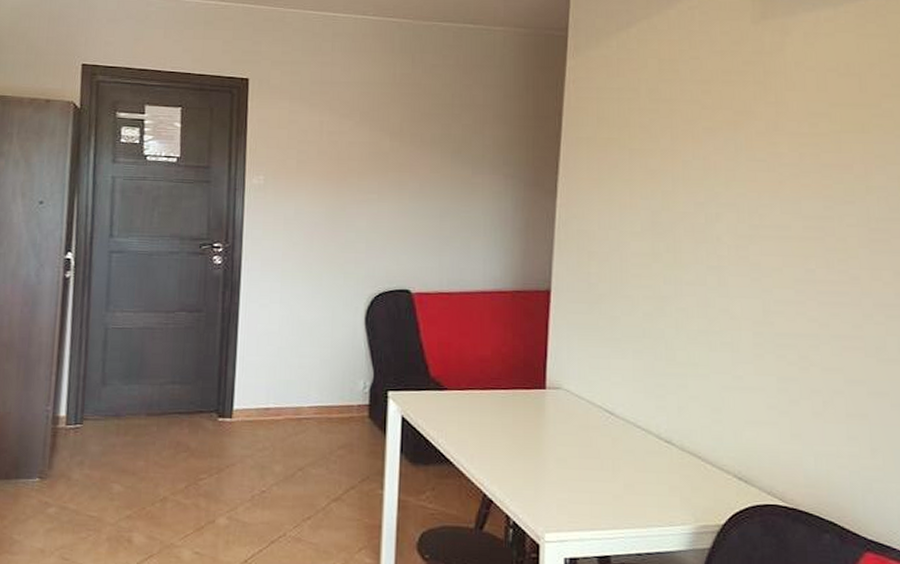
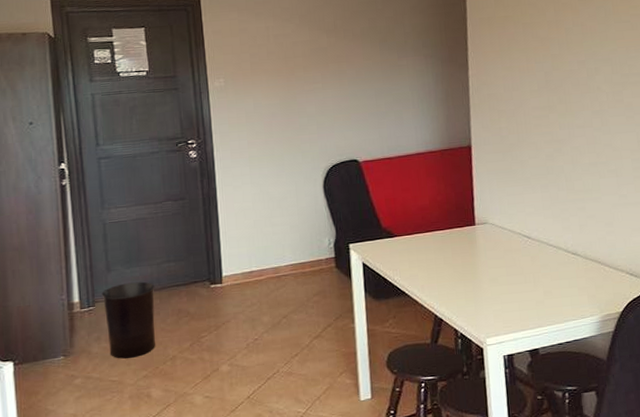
waste bin: none [92,401,154,492] -> present [101,281,155,359]

